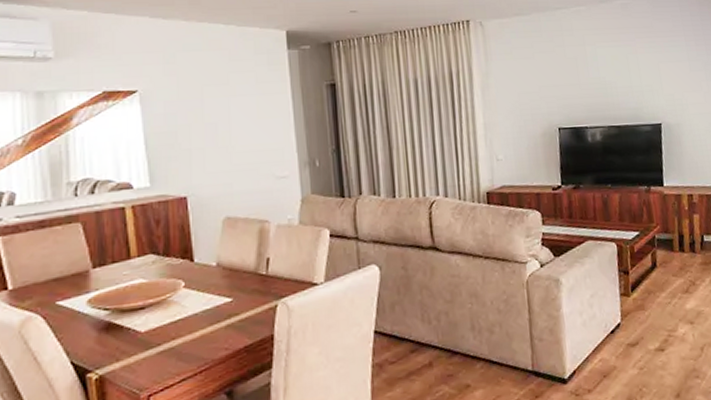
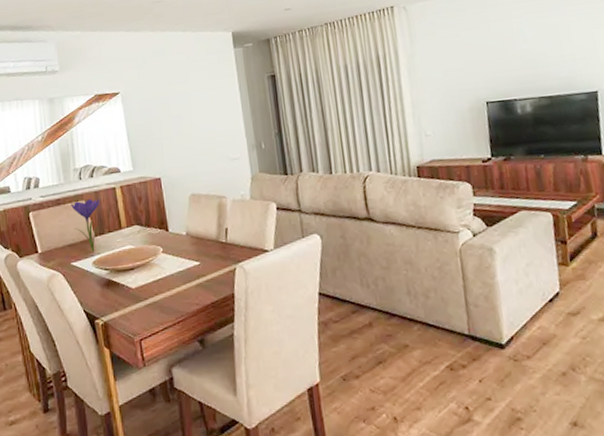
flower: none [60,220,103,288] -> present [71,198,100,252]

